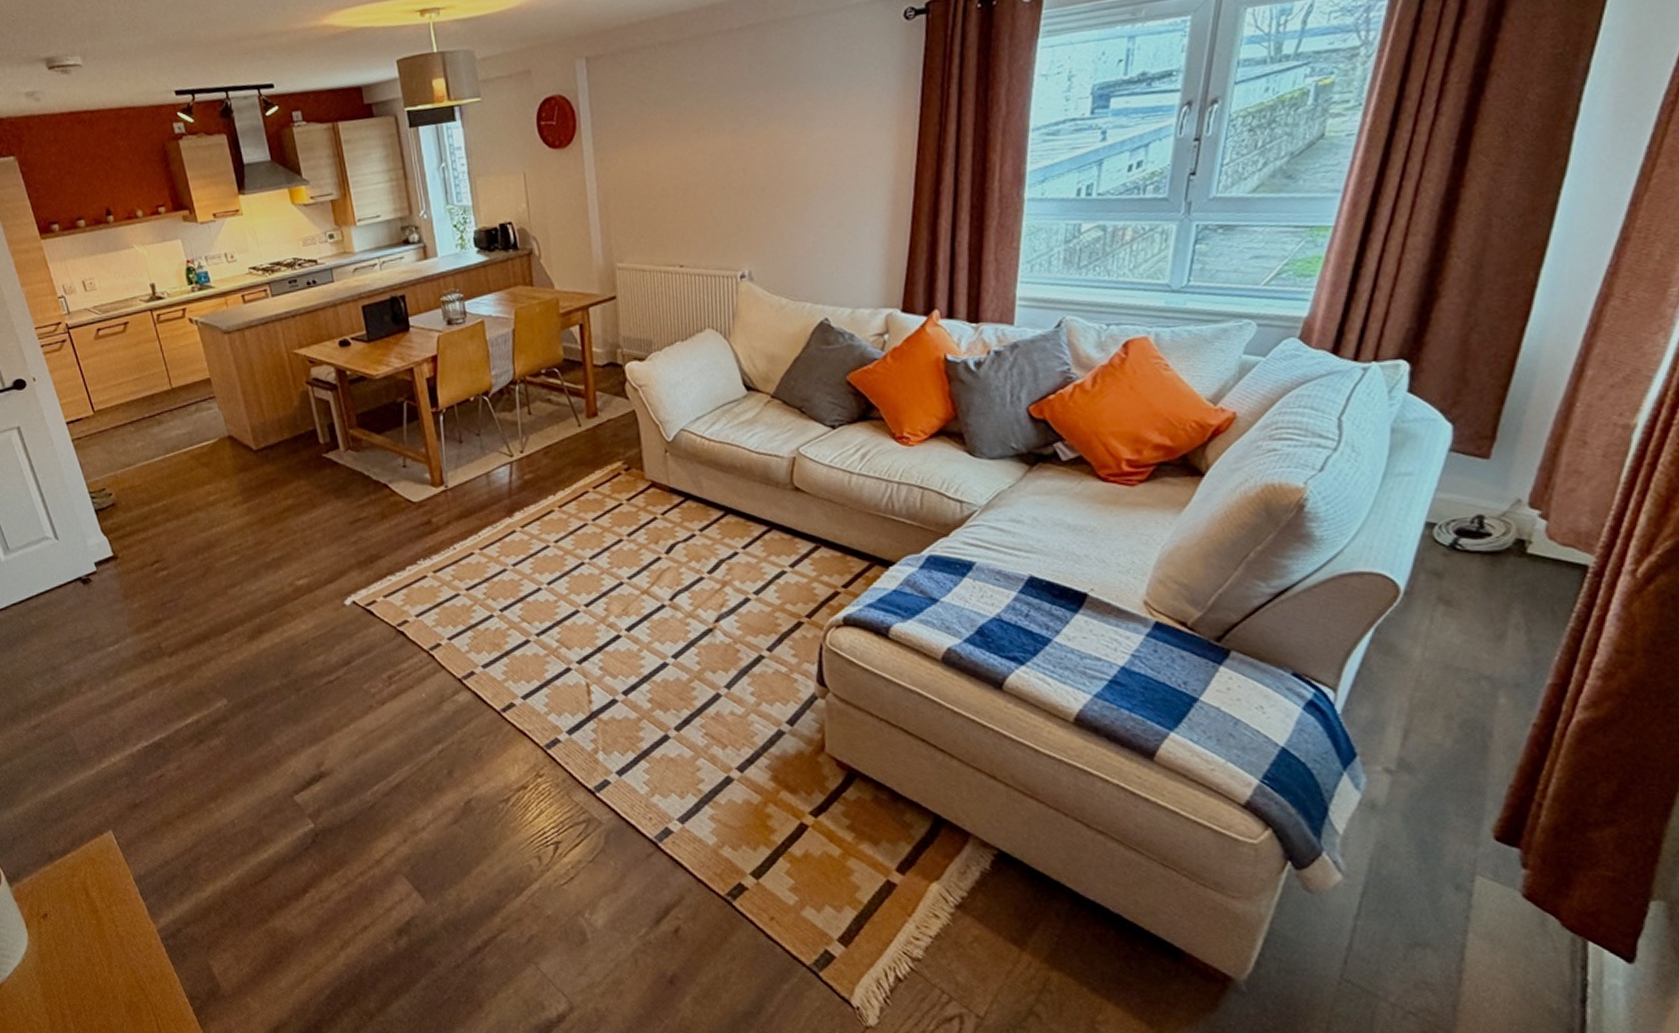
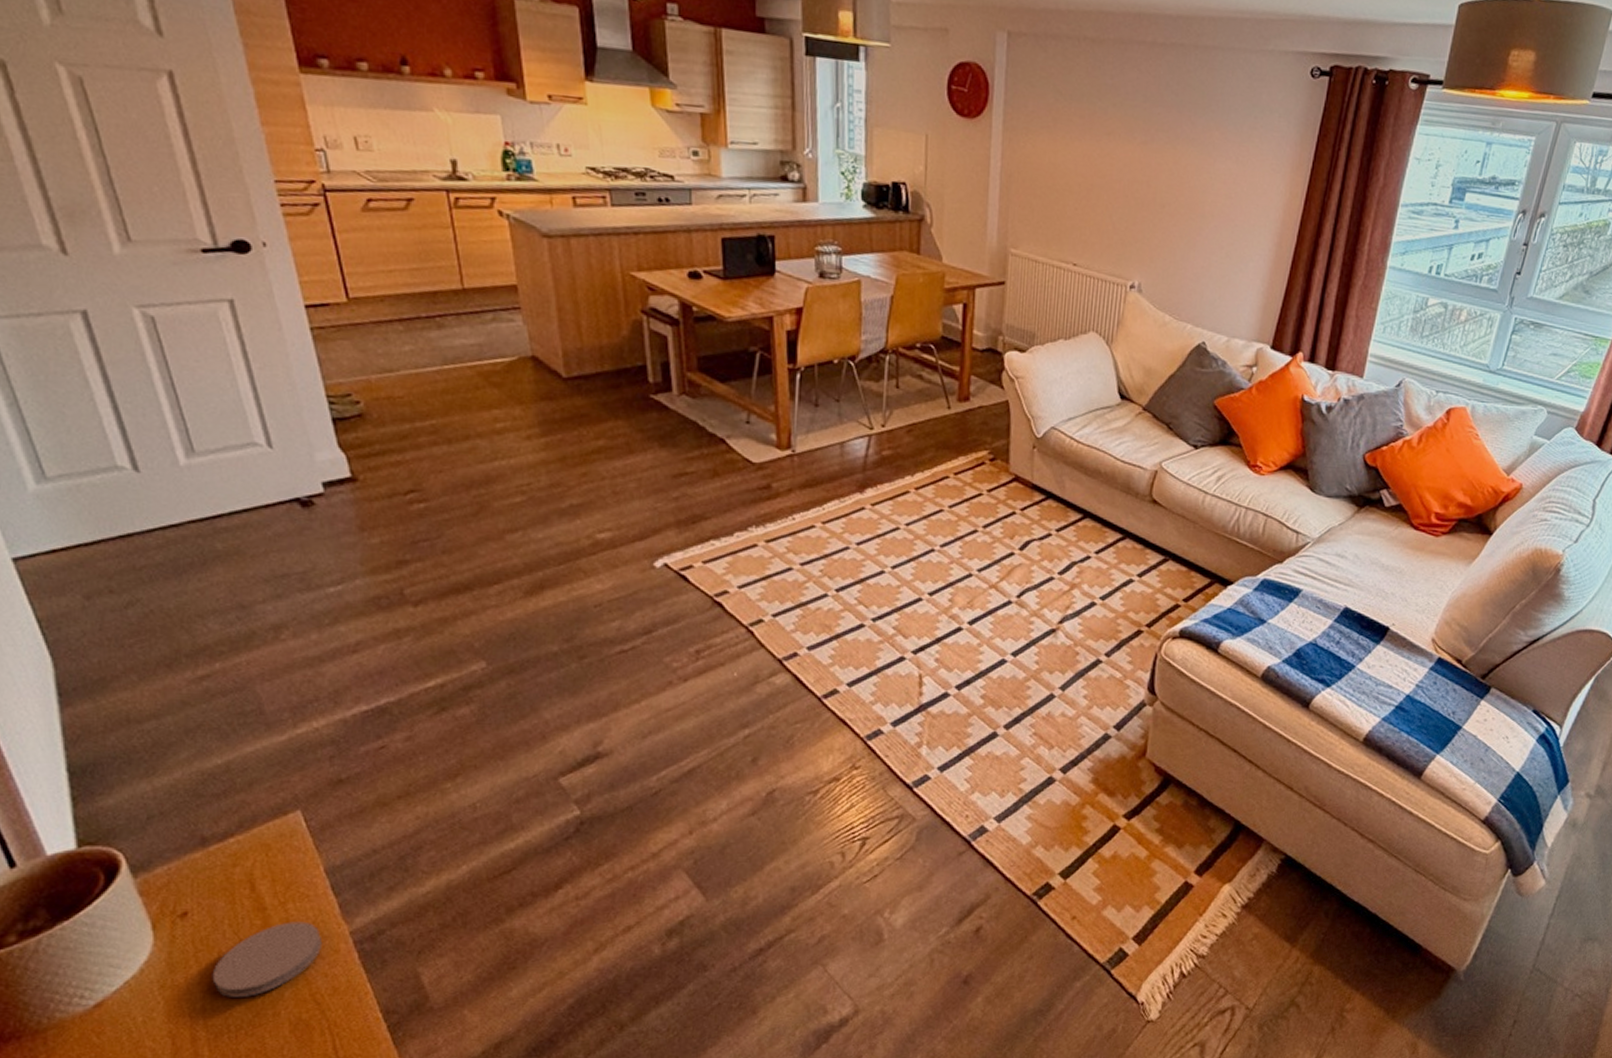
coaster: none [68,921,140,983] -> present [212,921,323,997]

